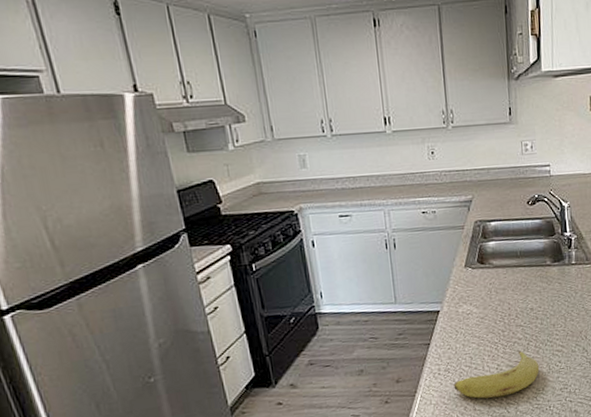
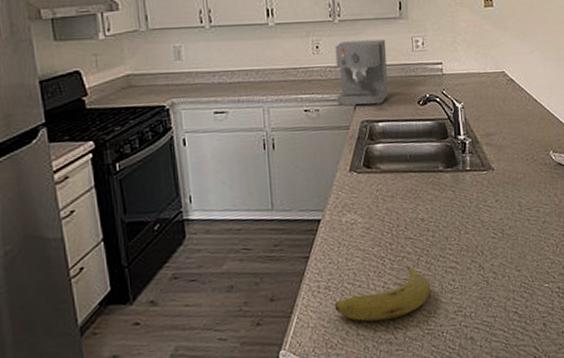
coffee maker: none [449,144,500,207] -> present [335,39,389,106]

